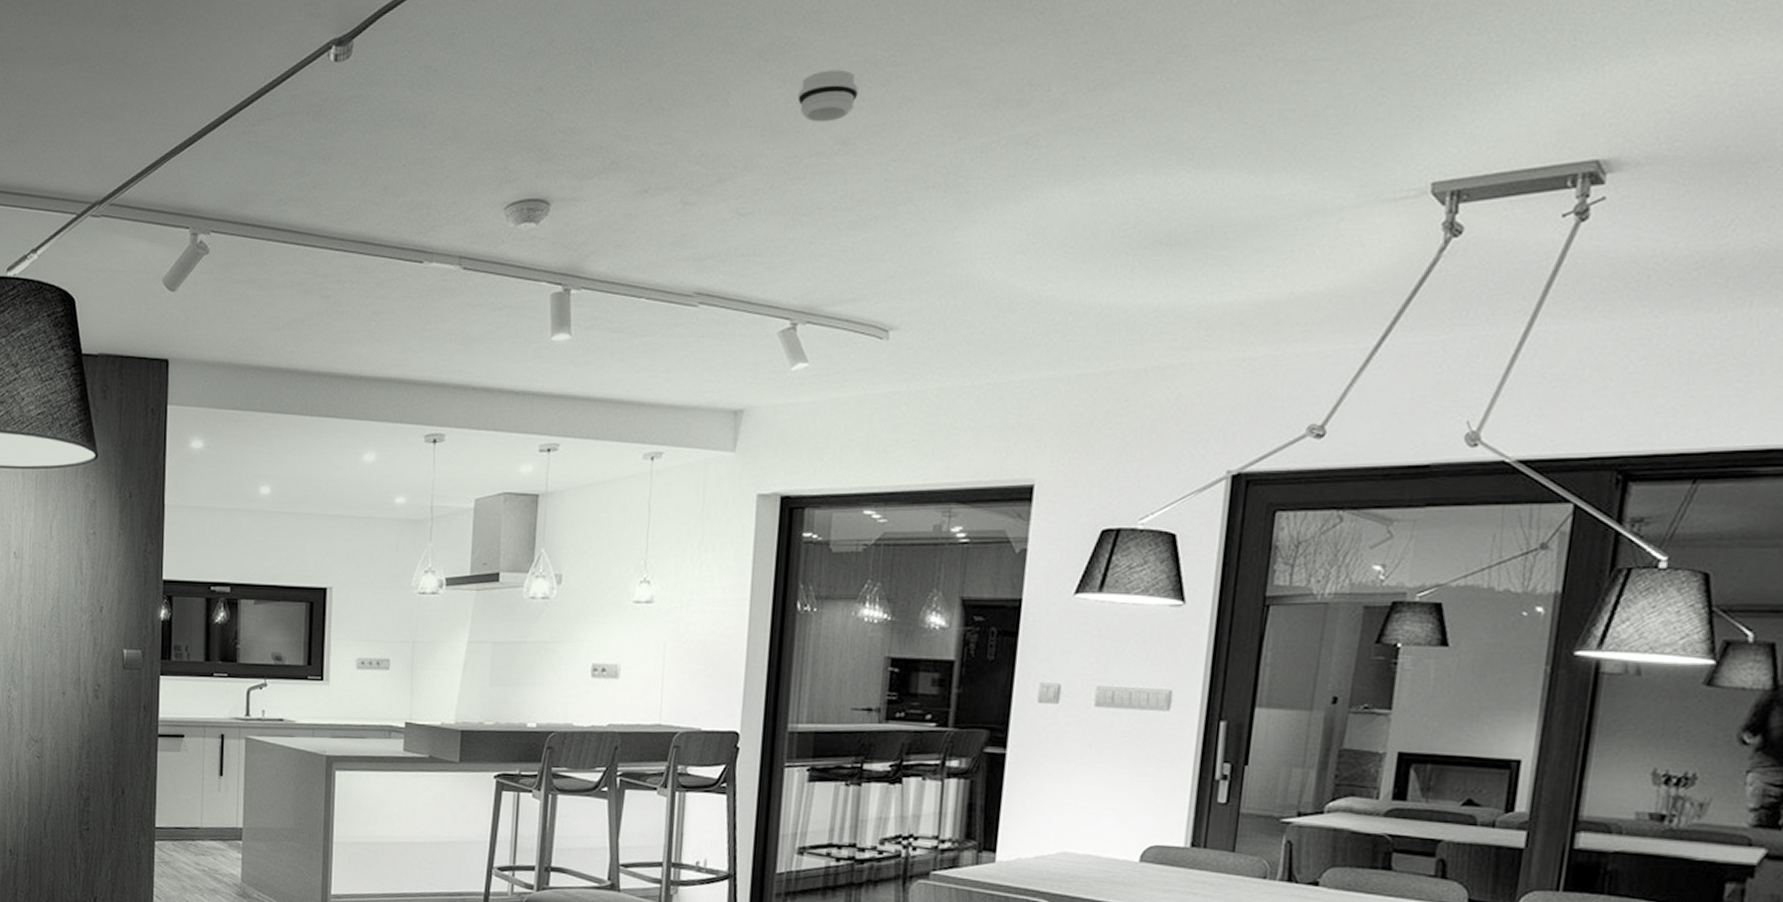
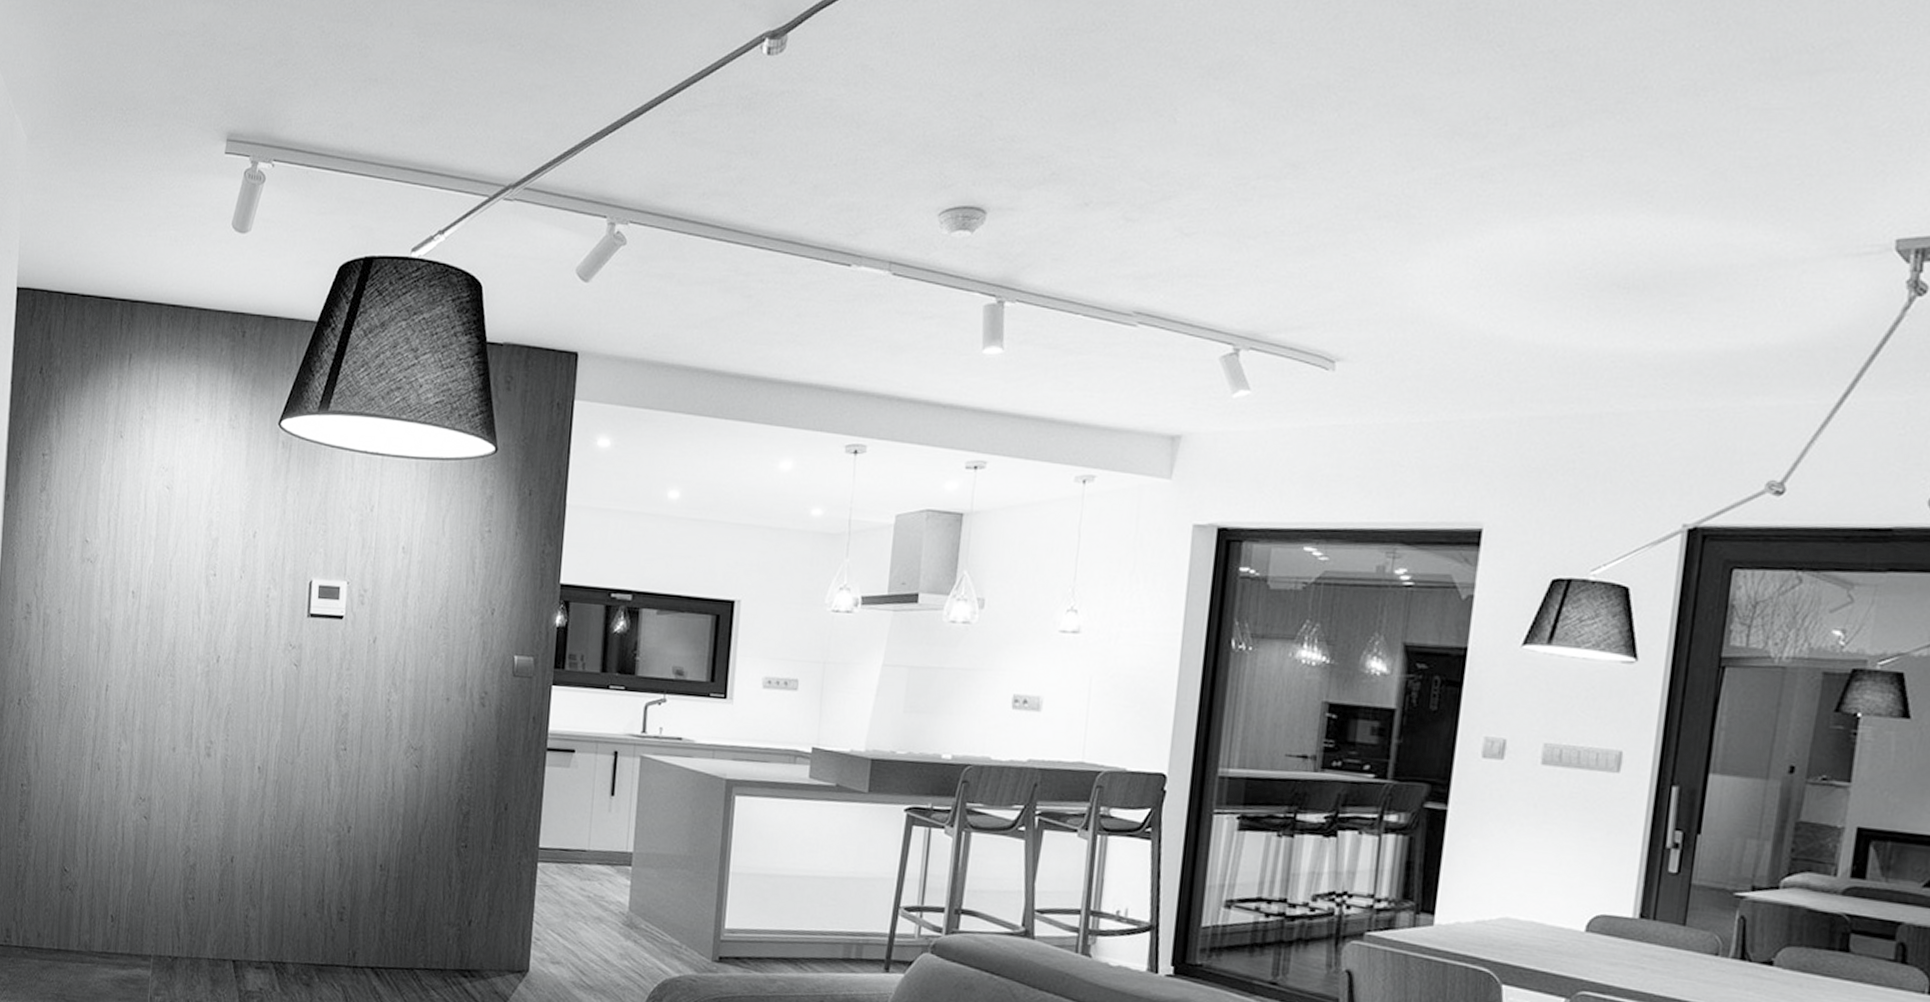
smoke detector: present [798,69,859,122] -> none [1247,91,1310,144]

